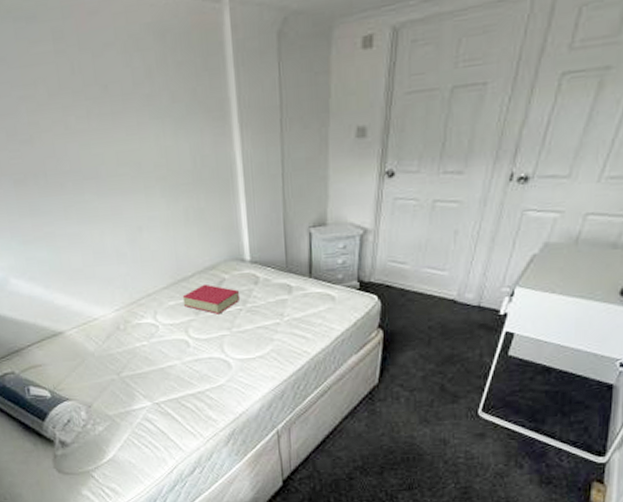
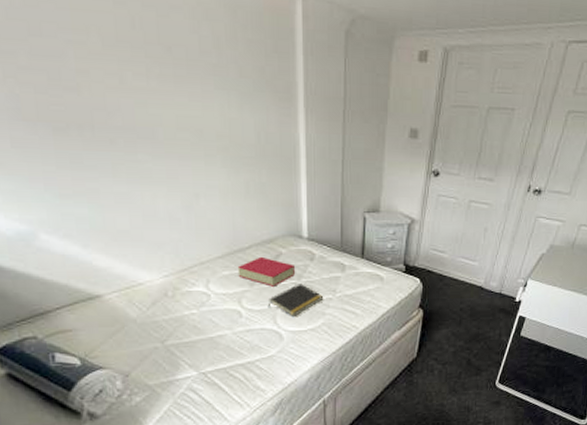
notepad: none [215,309,271,344] -> present [269,284,324,316]

